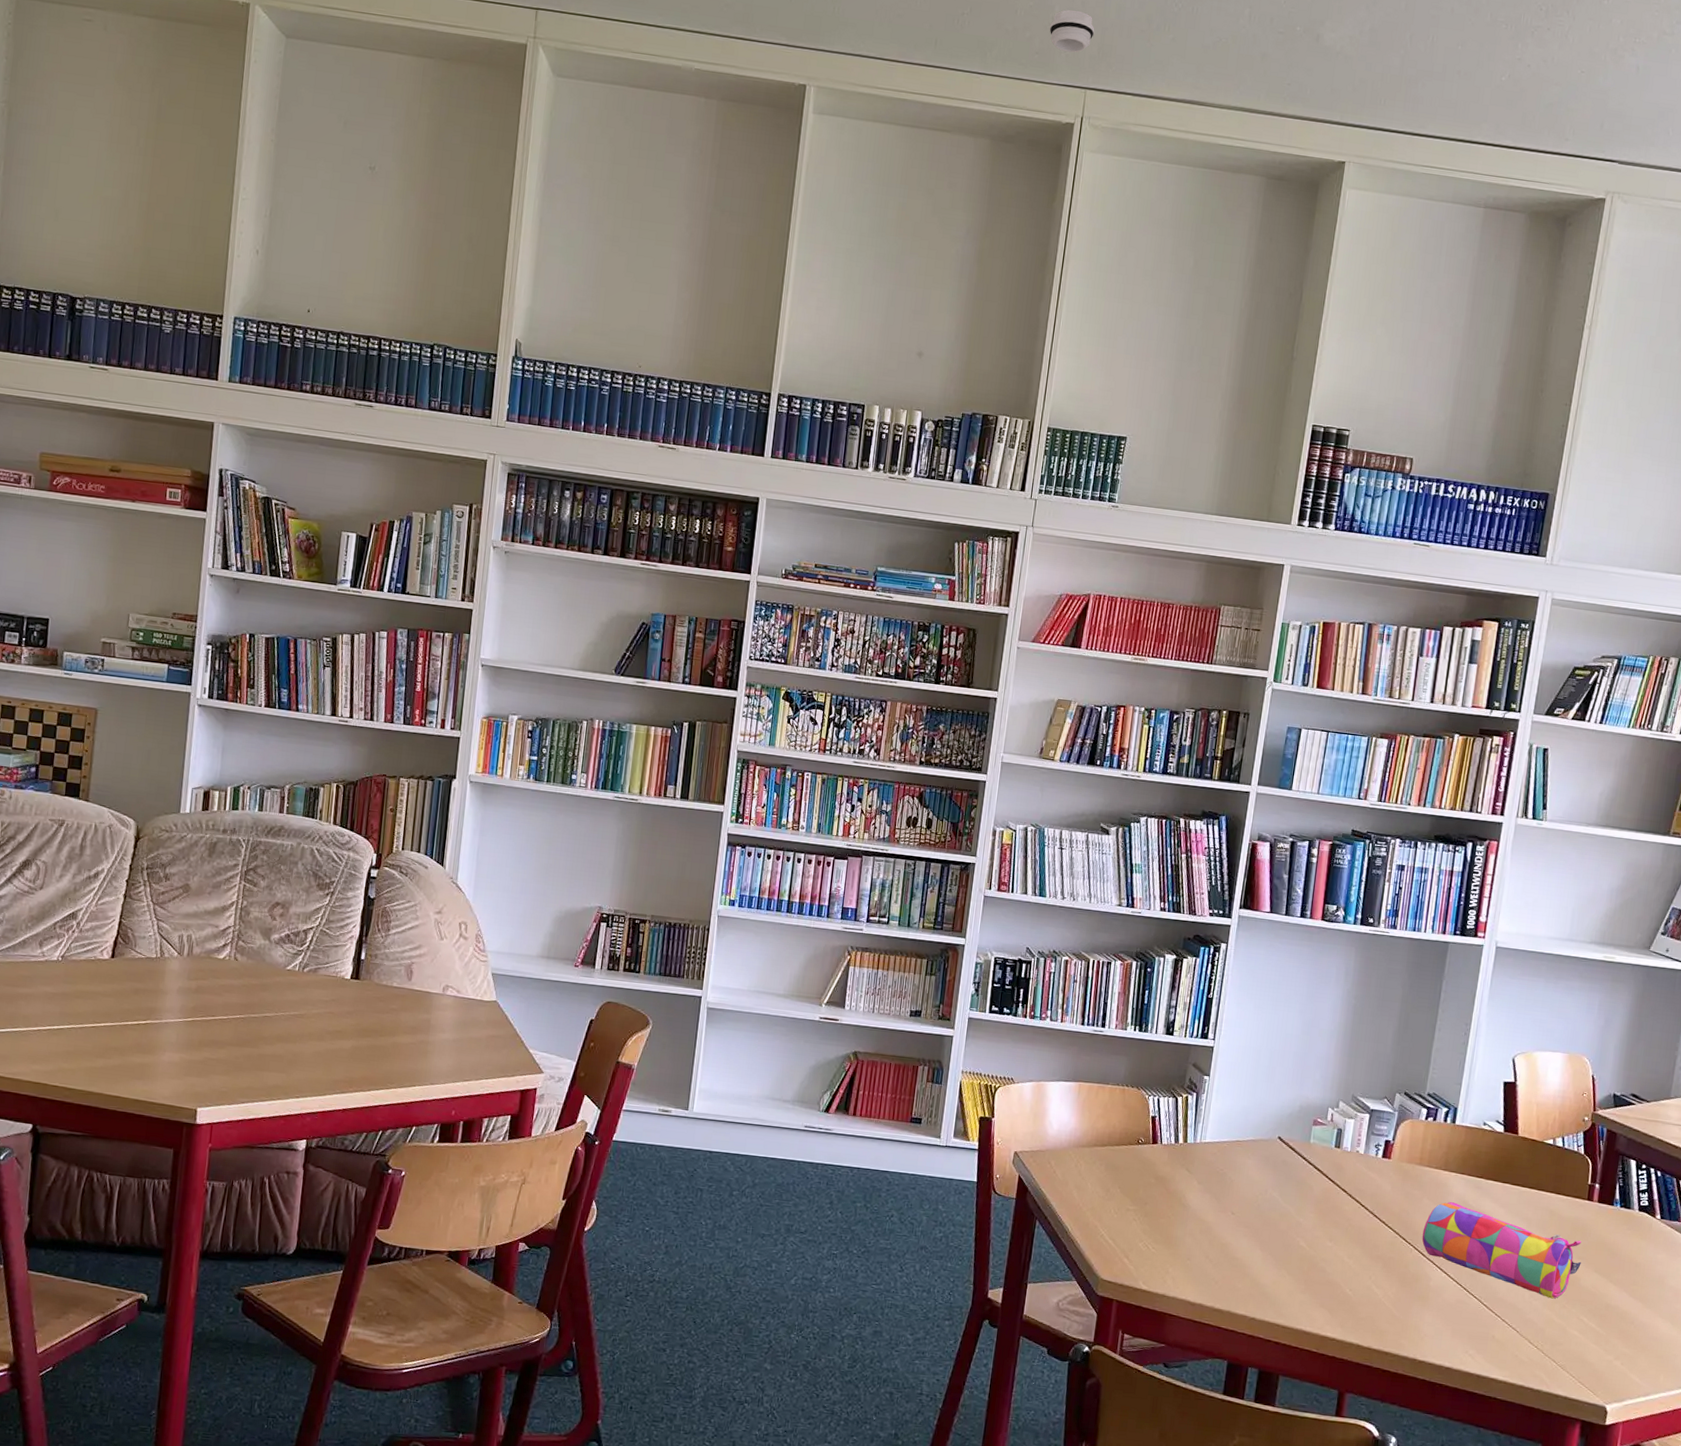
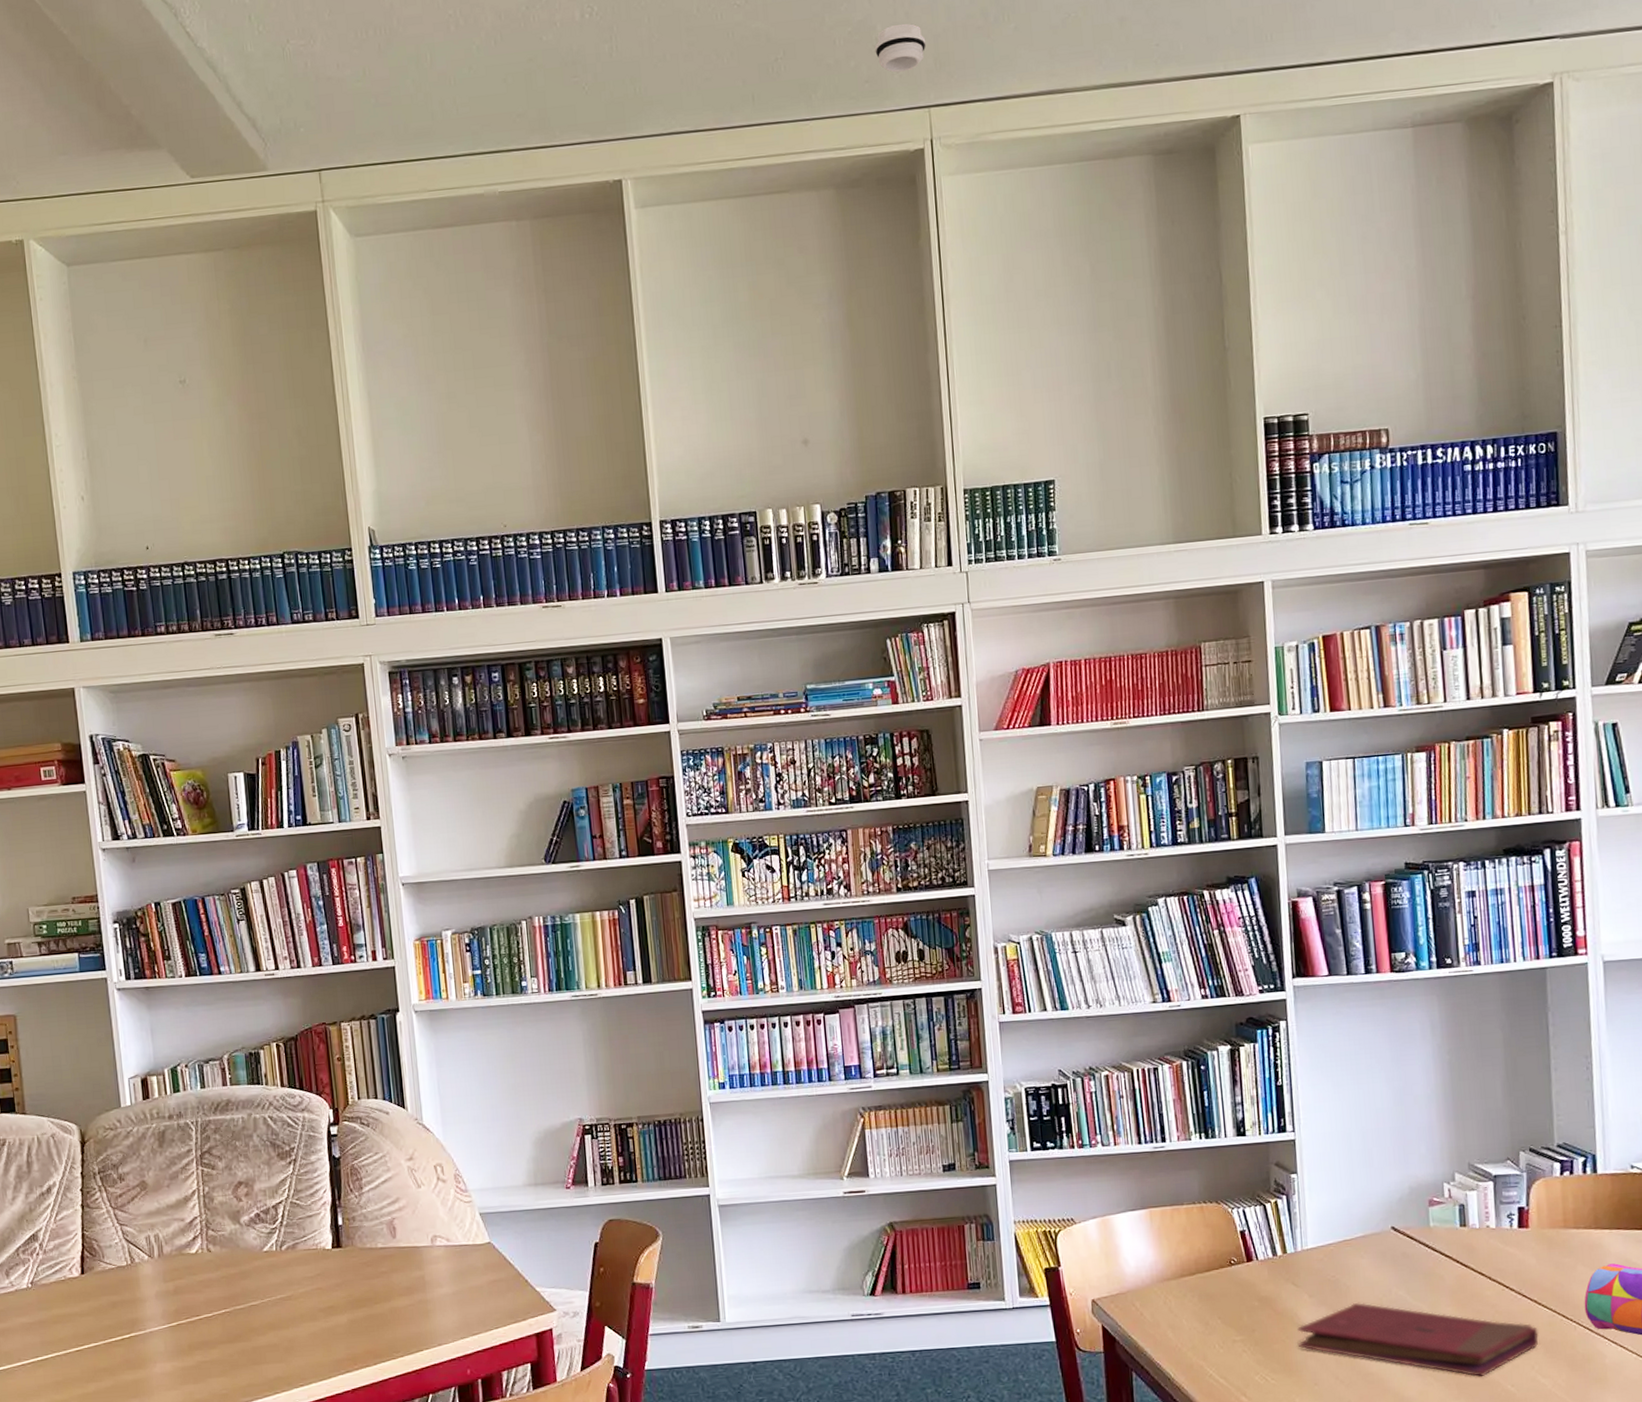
book: none [1180,1195,1381,1279] -> present [1297,1302,1539,1378]

